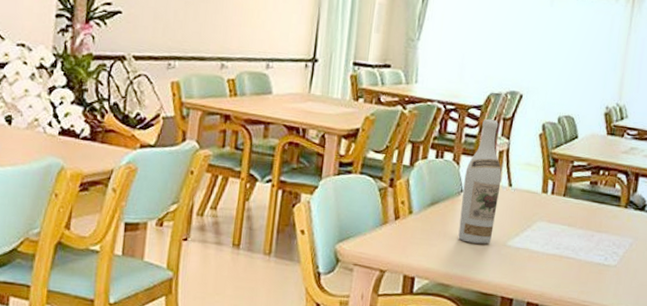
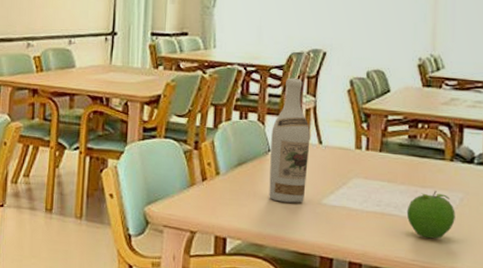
fruit: none [582,235,625,282] -> present [406,190,455,239]

